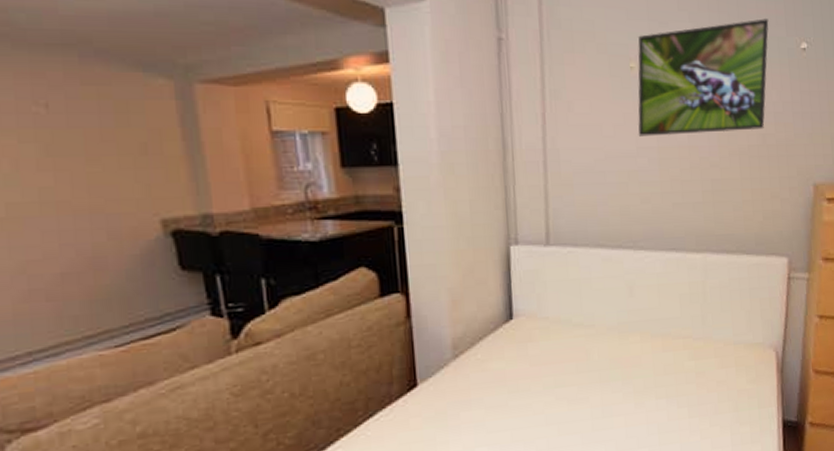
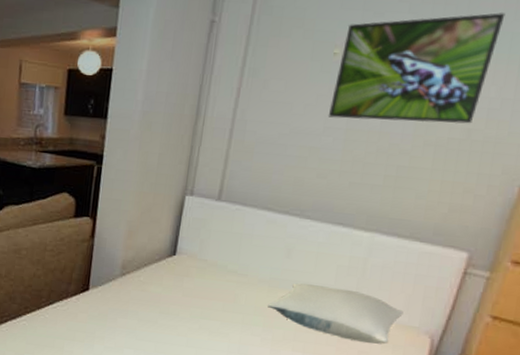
pillow: none [622,318,747,373] -> present [268,283,404,345]

